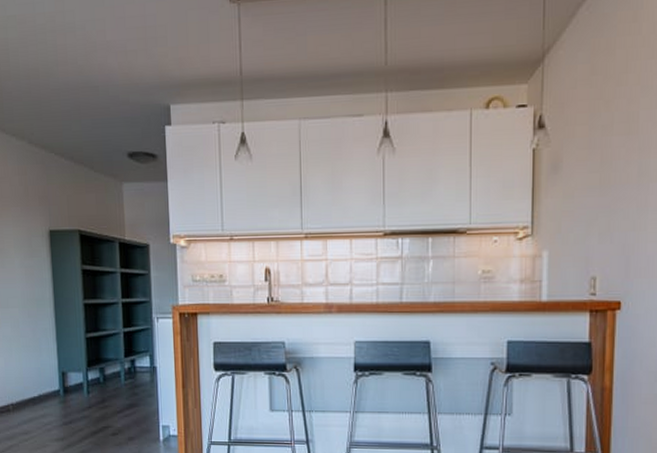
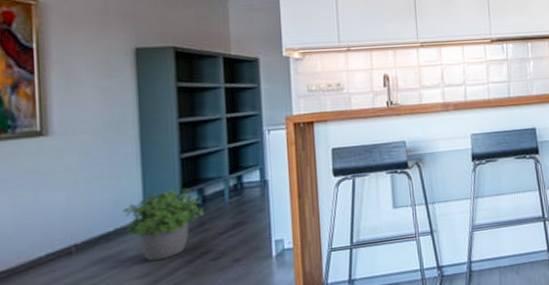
potted plant: none [44,365,105,428] -> present [122,187,205,261]

